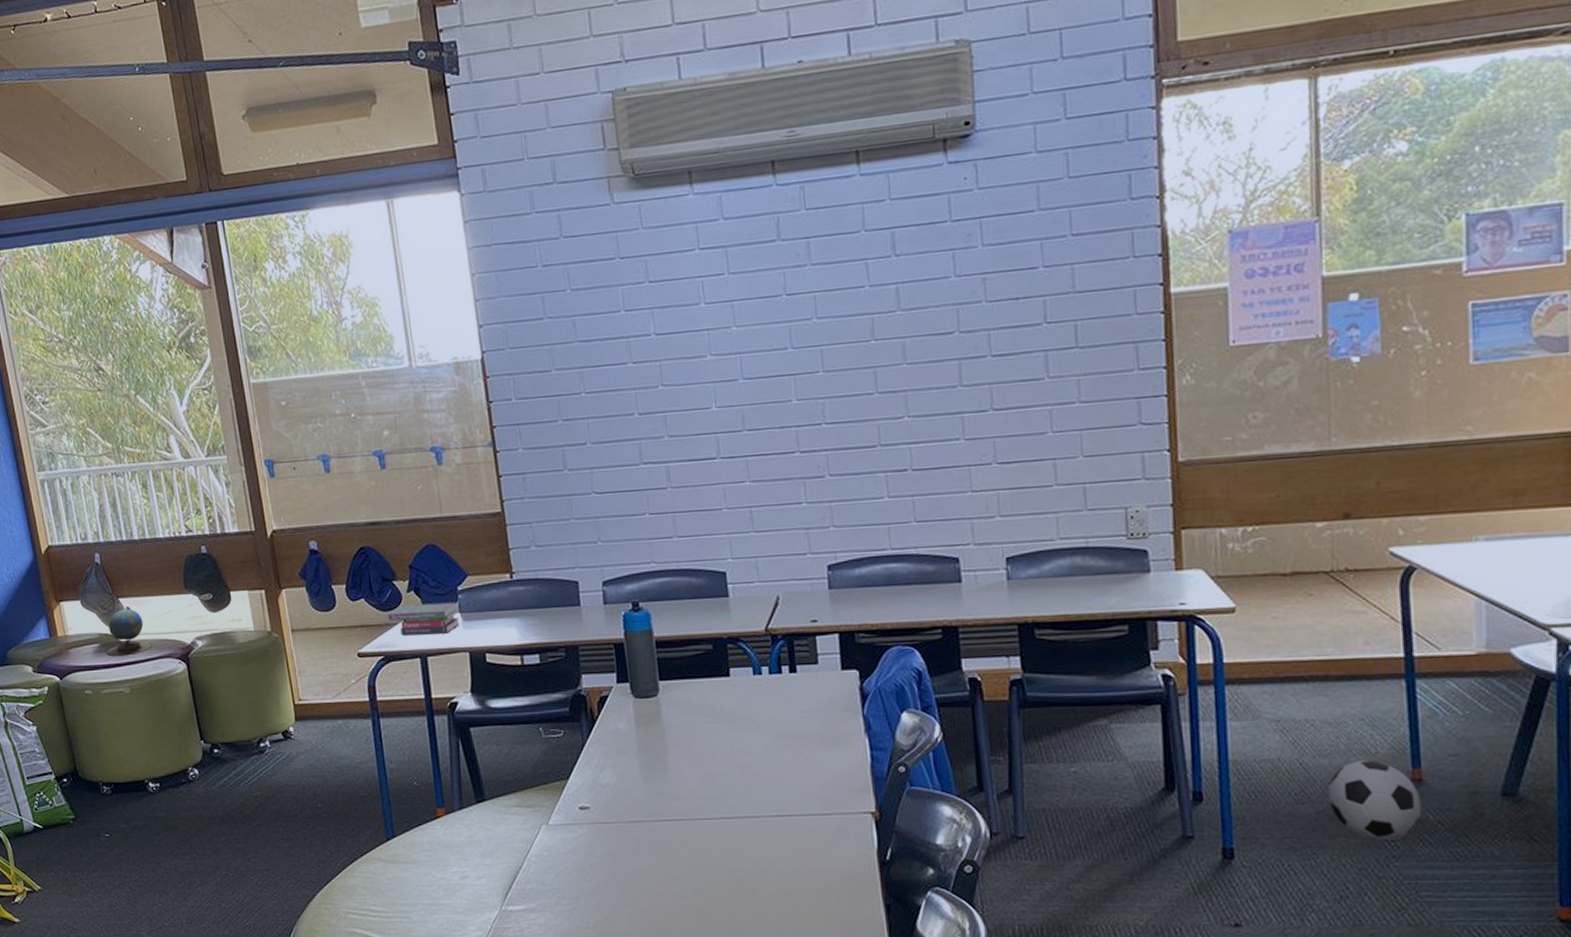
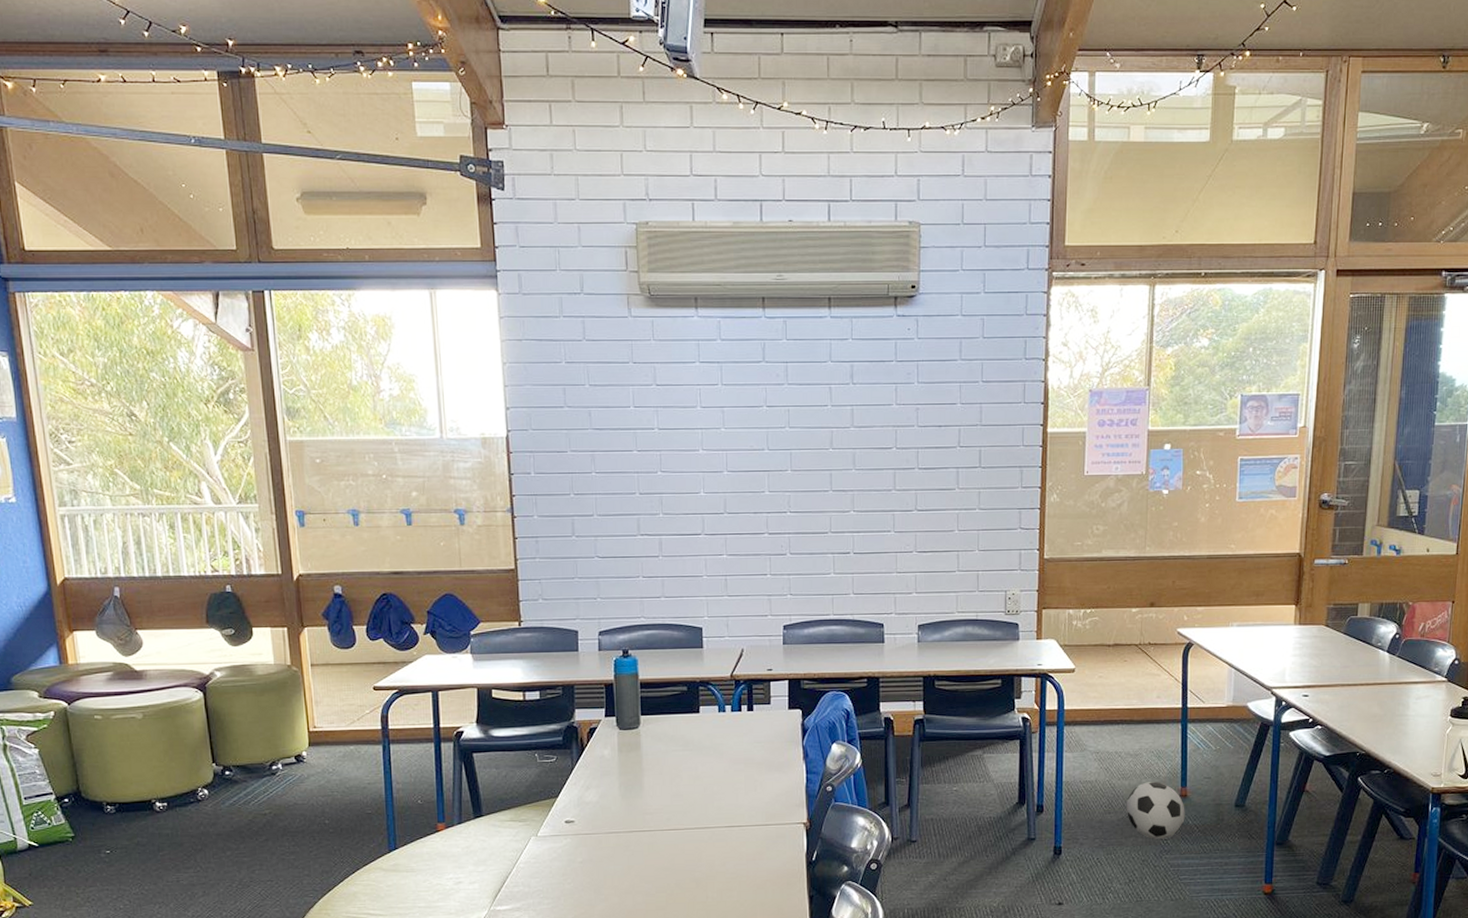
globe: present [107,605,153,657] -> none [120,637,170,685]
books: present [387,602,459,636] -> none [404,644,470,673]

